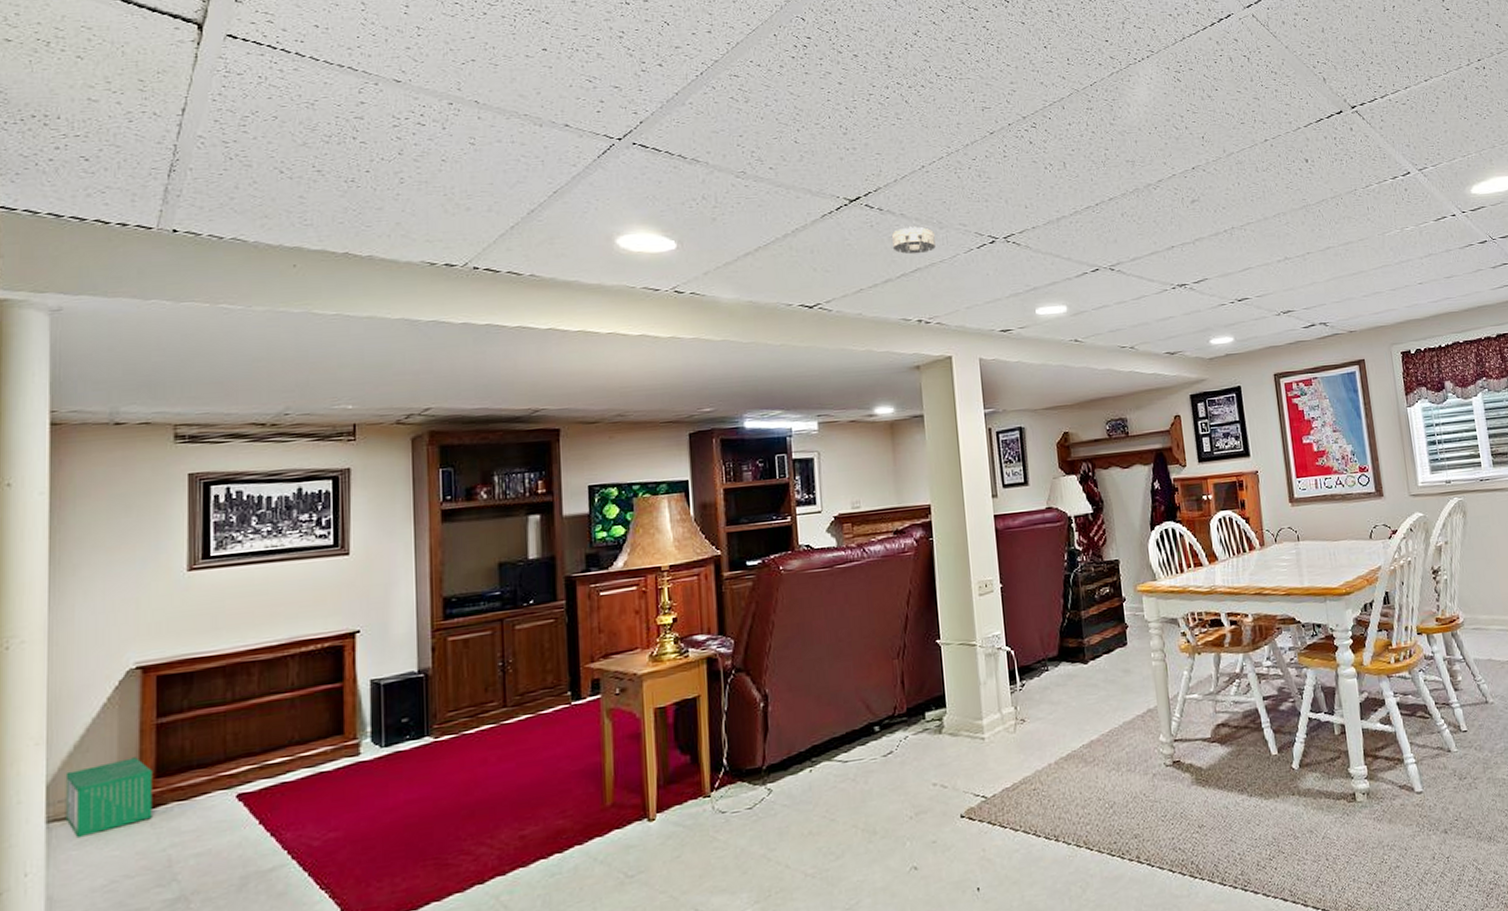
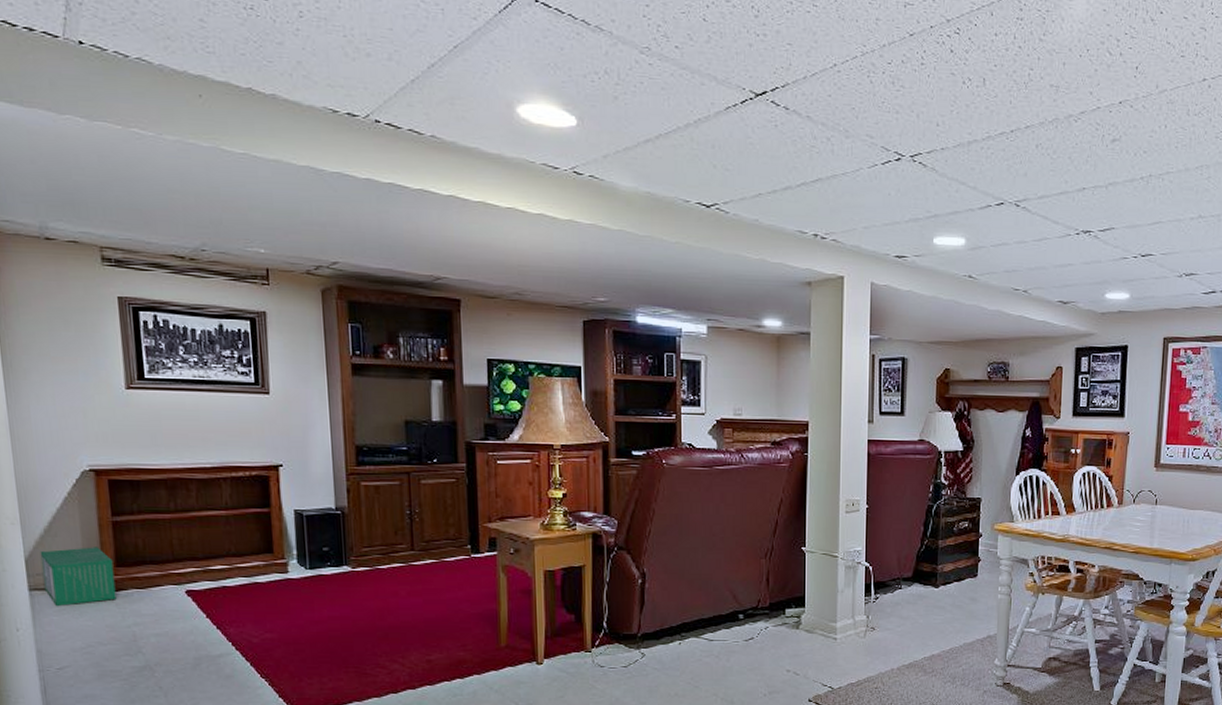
smoke detector: present [891,226,936,255] -> none [795,131,839,163]

